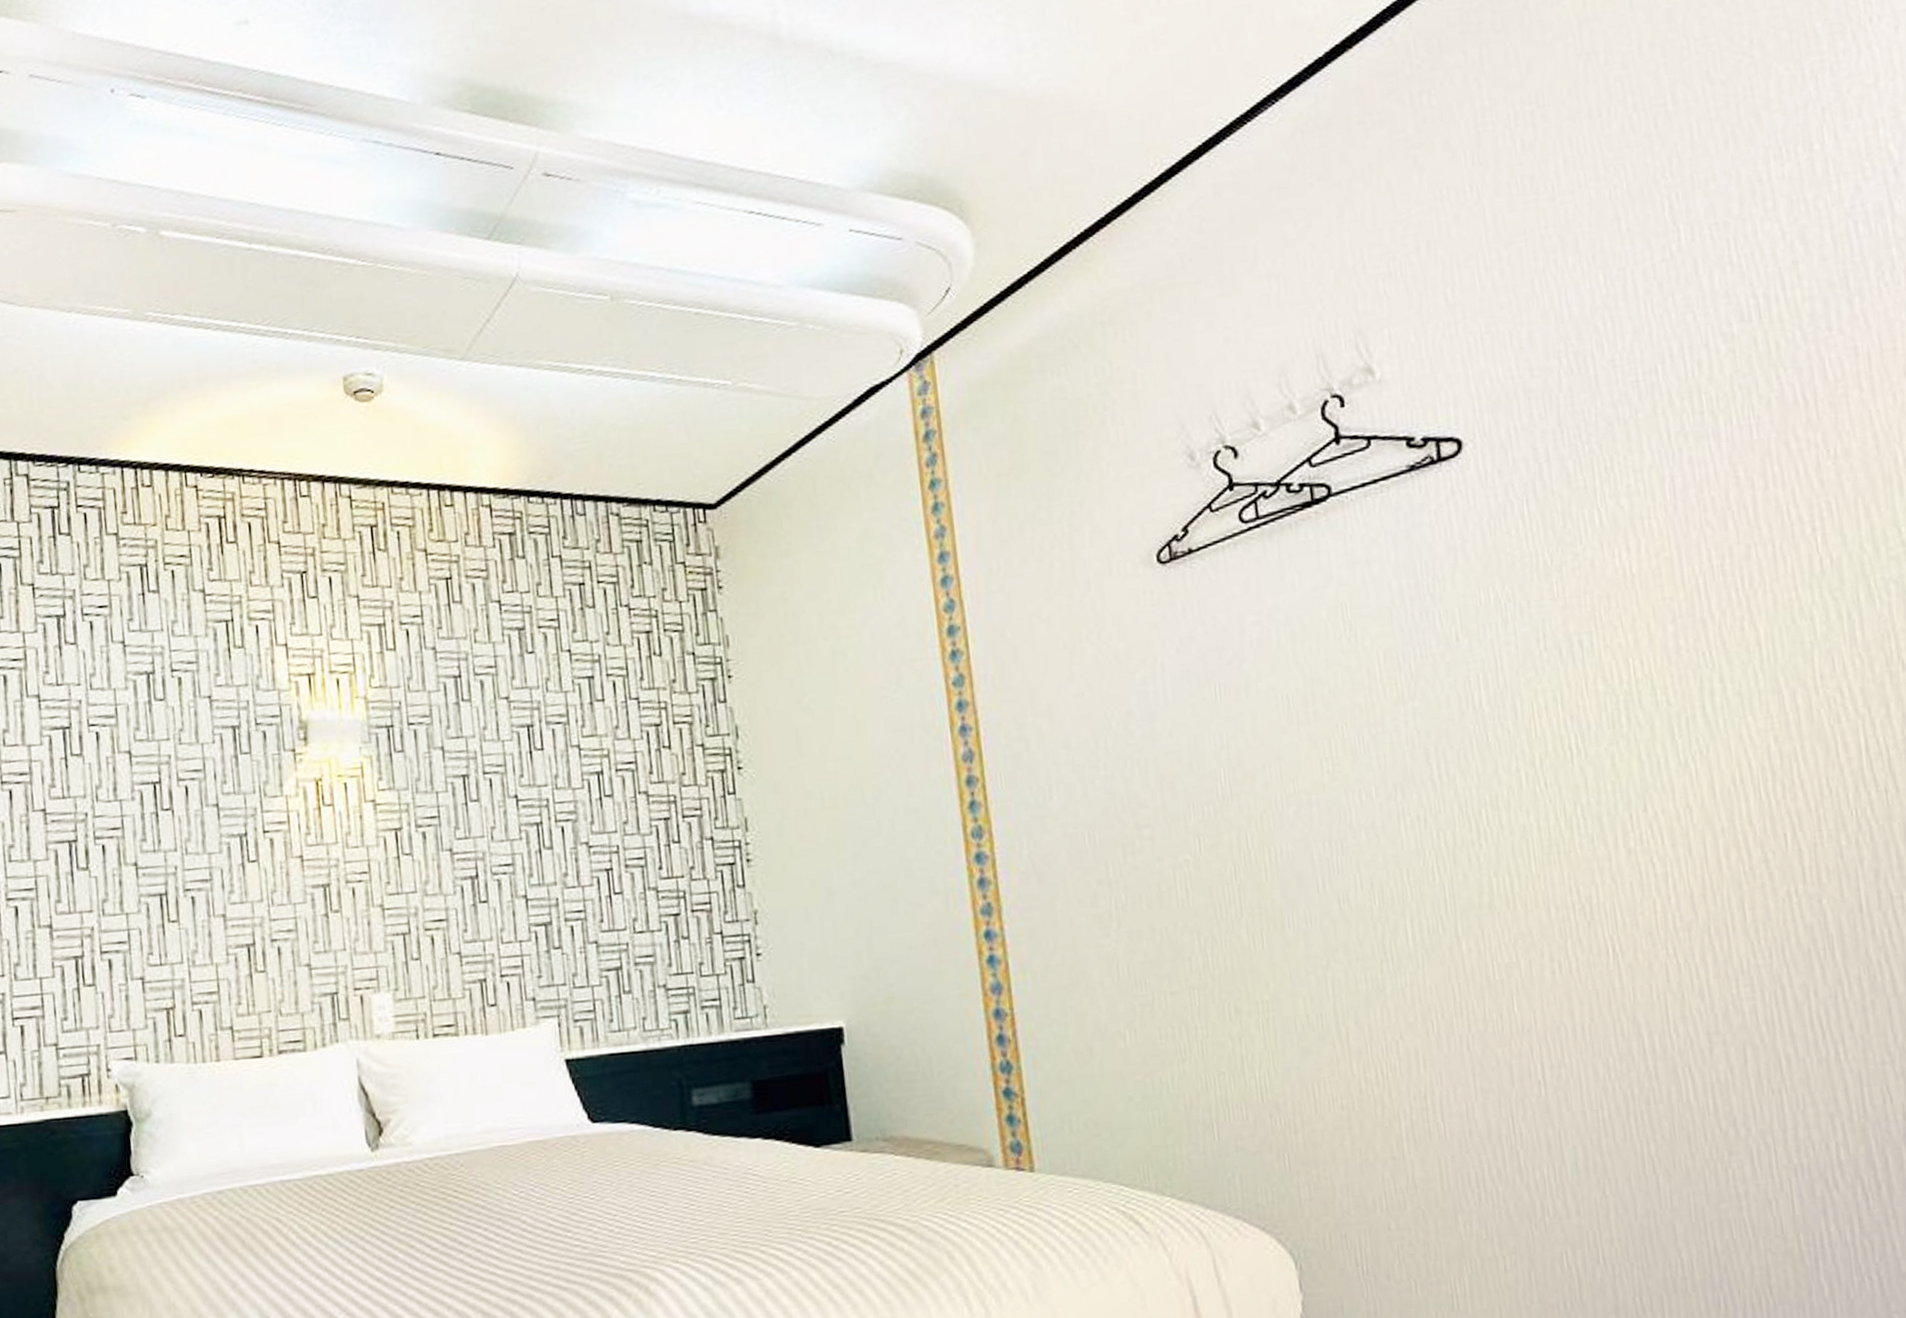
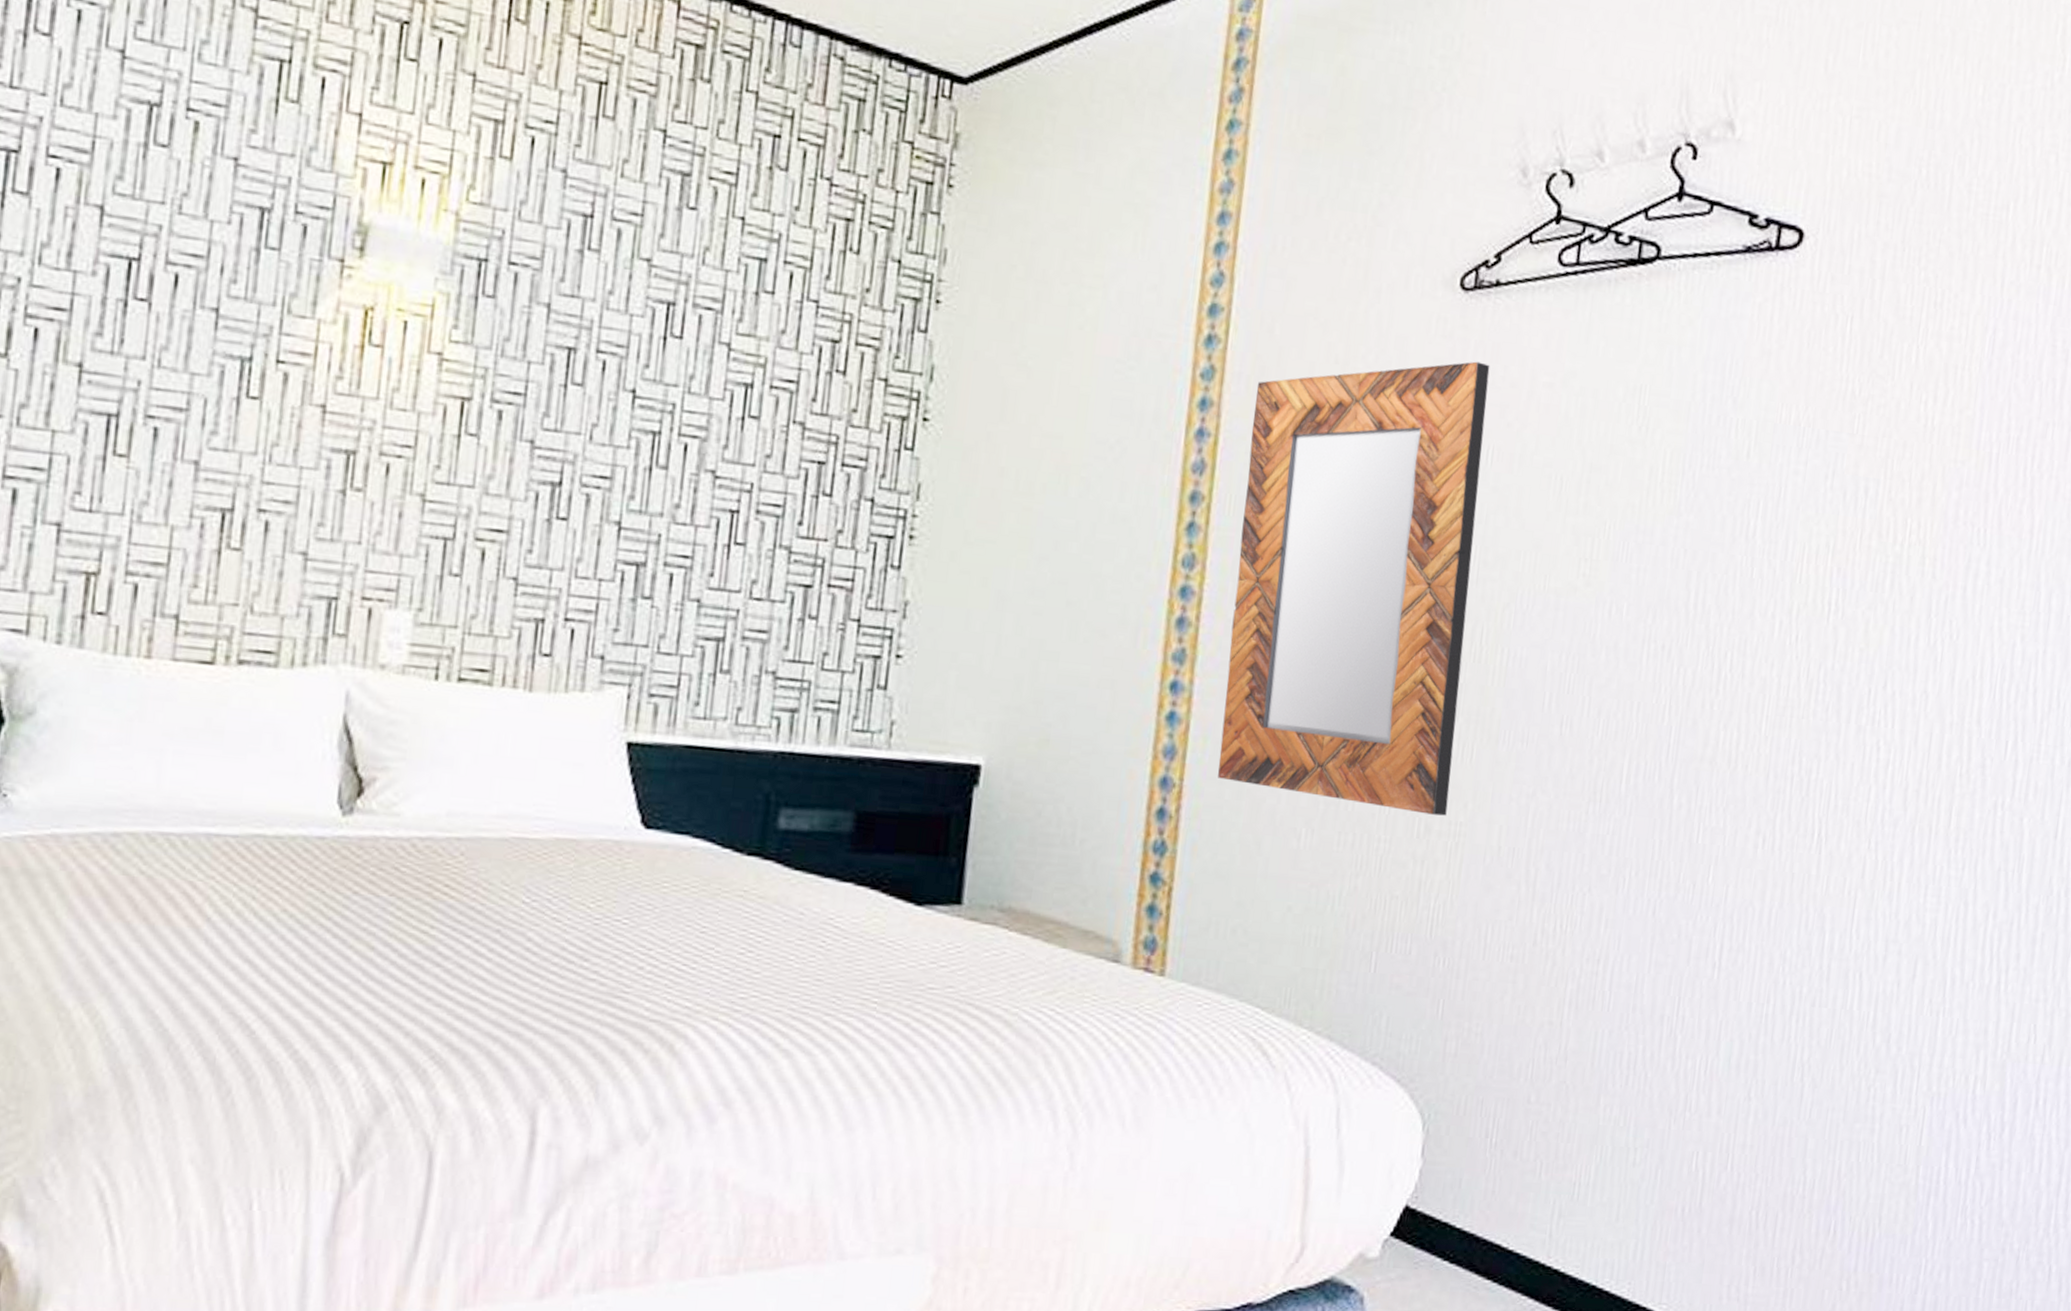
home mirror: none [1002,618,1252,1003] -> present [1218,361,1490,816]

